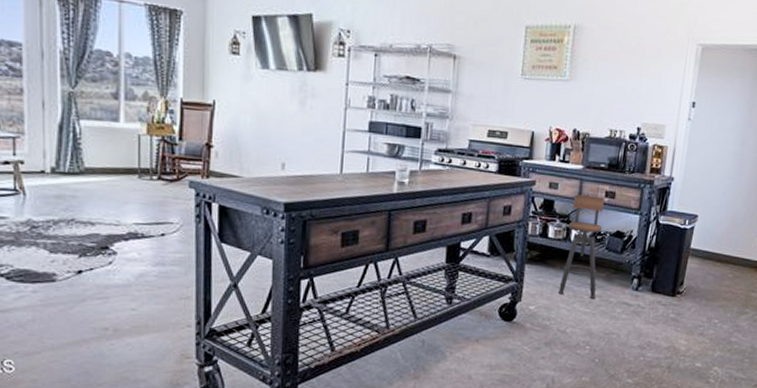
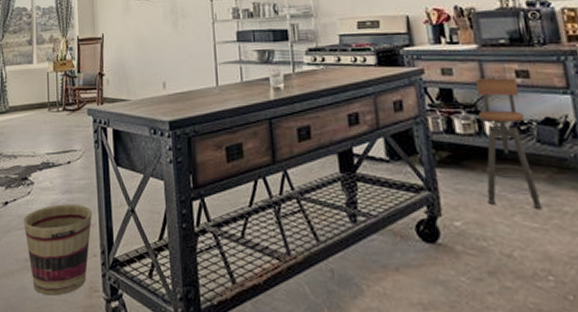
basket: none [103,276,189,362] -> present [24,204,93,296]

